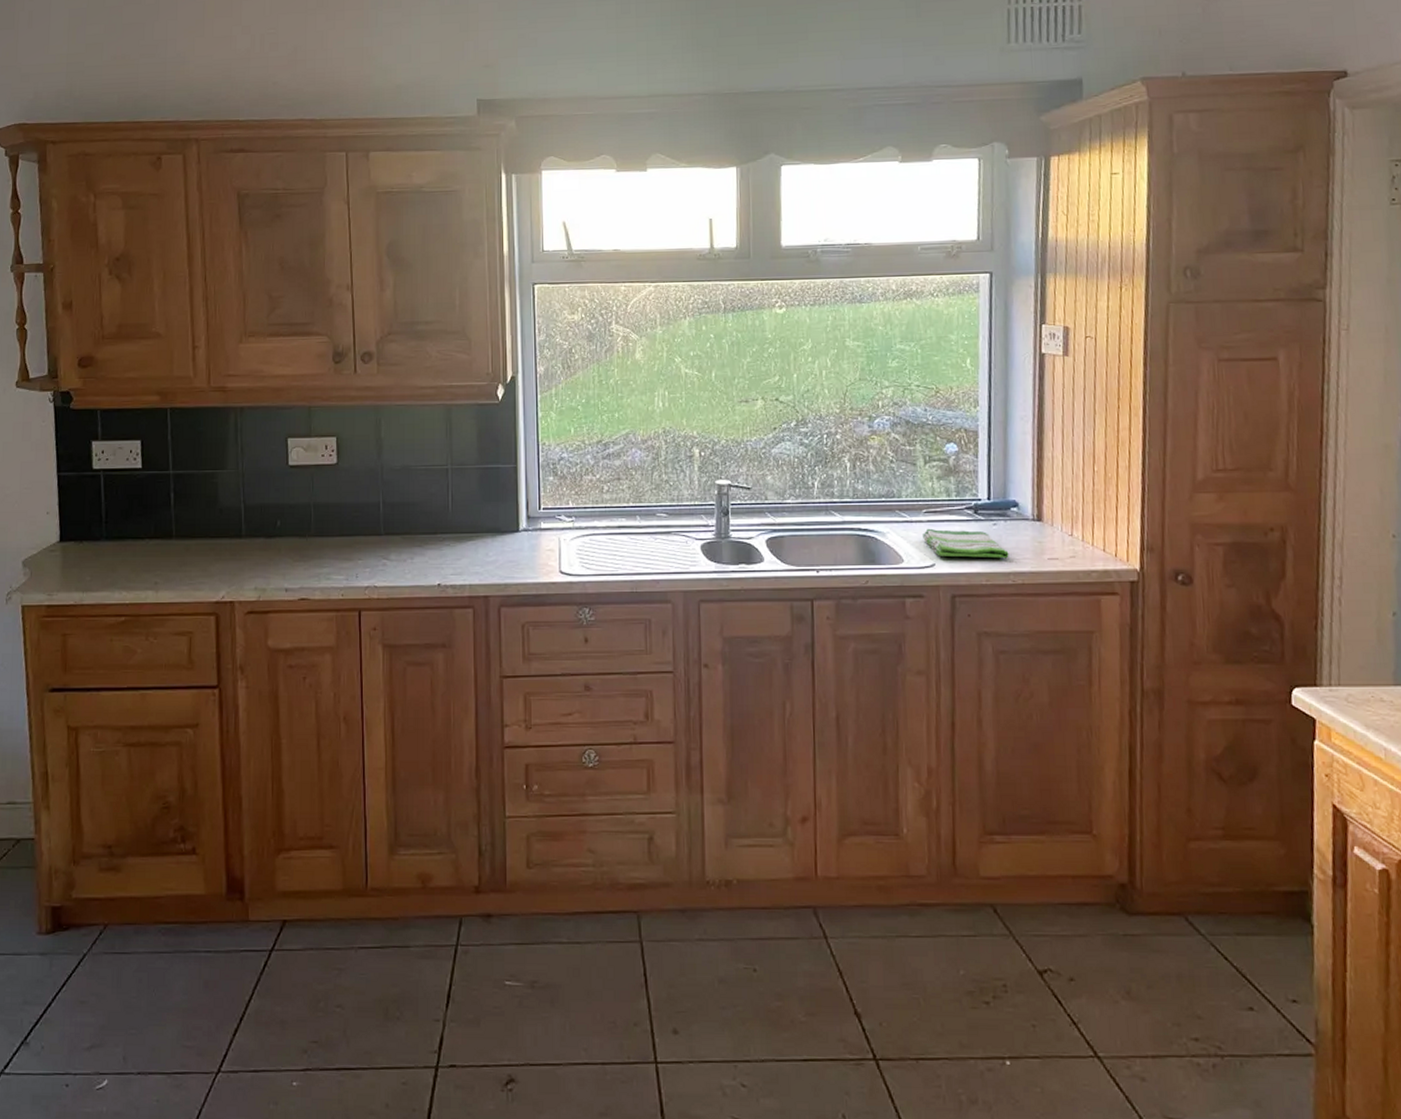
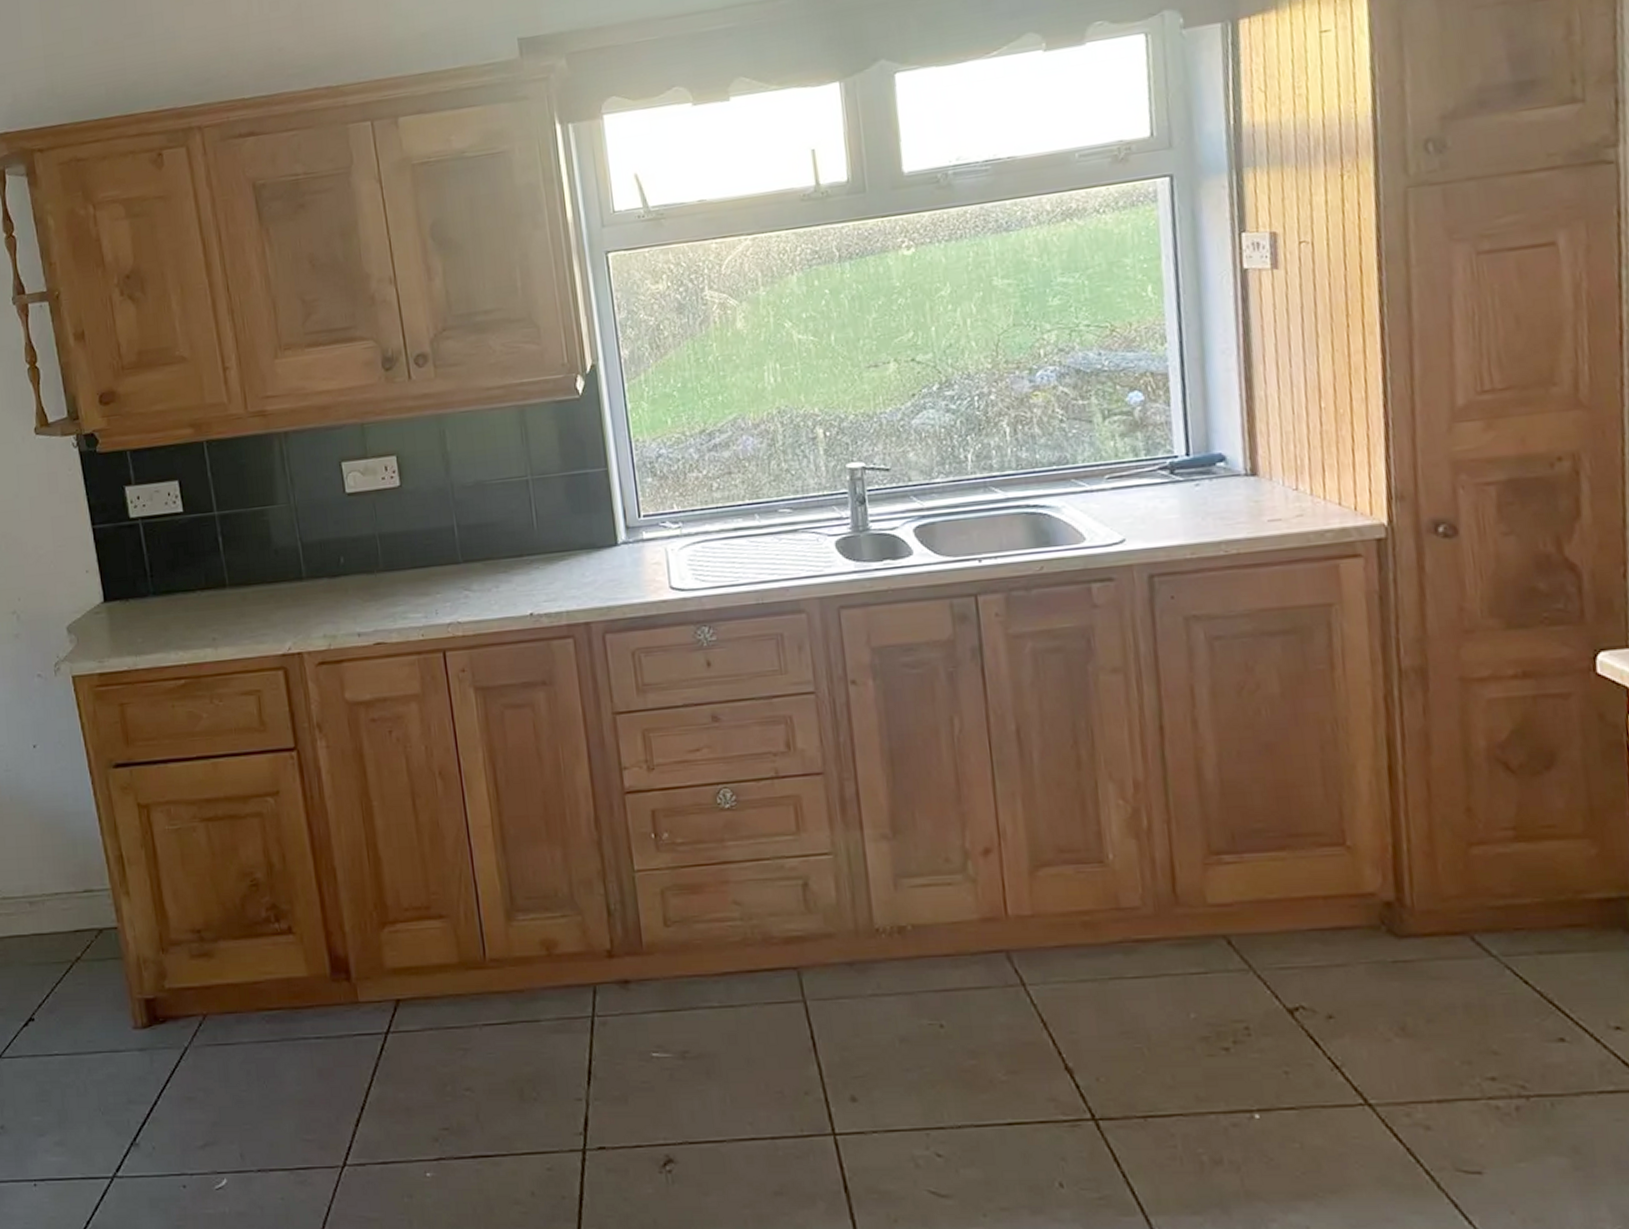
dish towel: present [923,528,1009,559] -> none [1107,495,1218,530]

